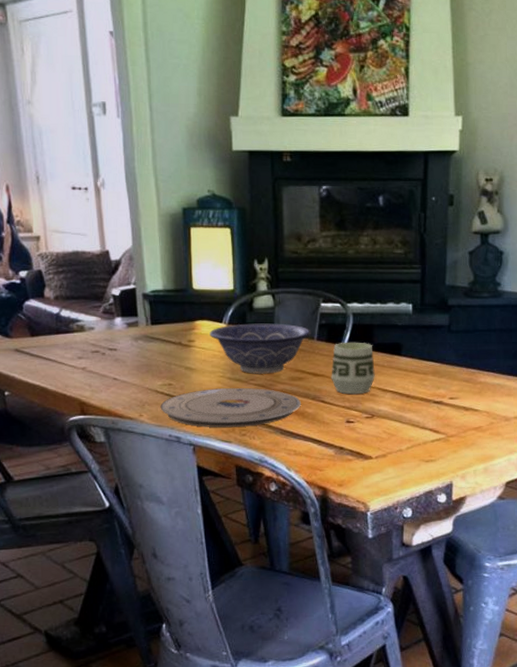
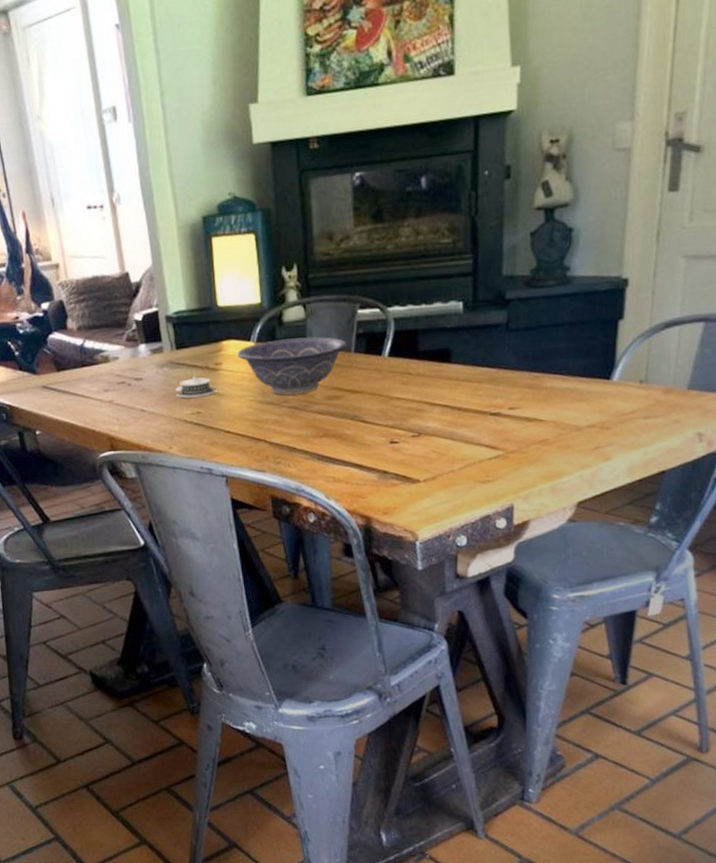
architectural model: none [149,349,189,370] -> present [176,375,217,398]
plate: present [160,387,301,428] -> none [190,411,339,457]
cup: present [331,342,376,395] -> none [371,351,422,412]

